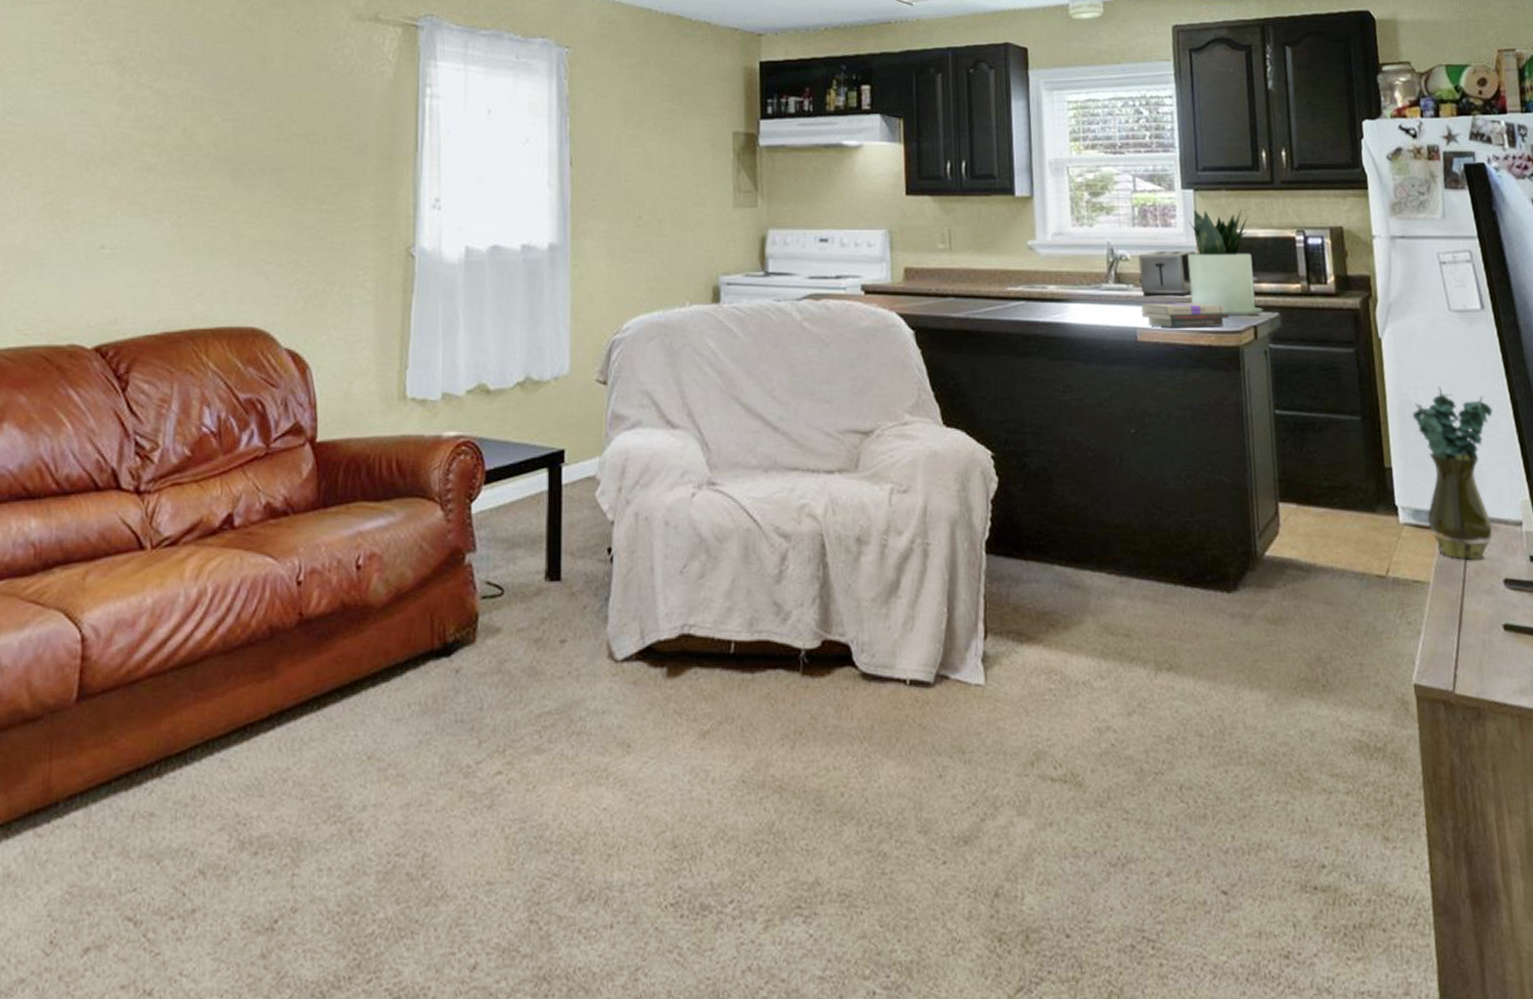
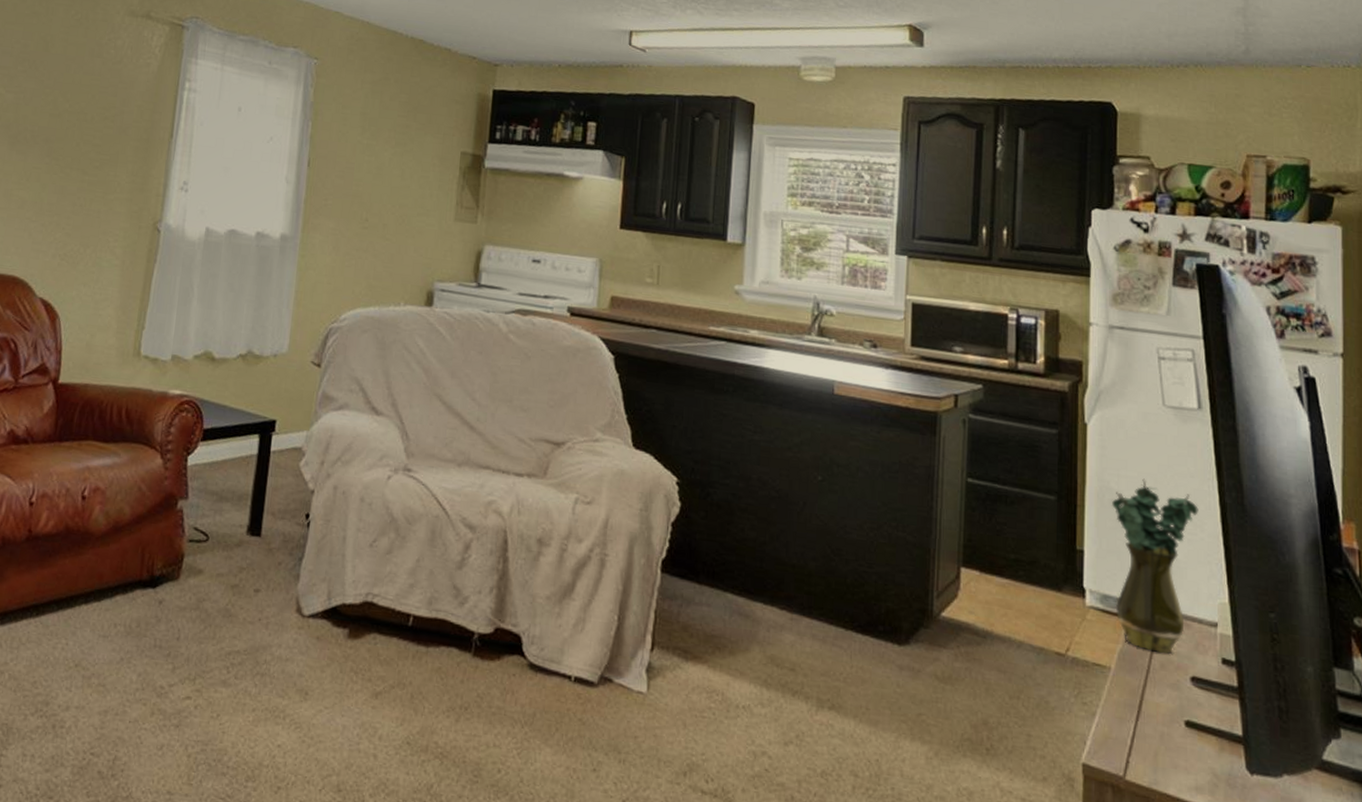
toaster: present [1138,251,1196,298] -> none [842,310,904,358]
books: present [1140,303,1230,327] -> none [840,358,931,391]
planter: present [1188,209,1263,317] -> none [893,275,967,385]

